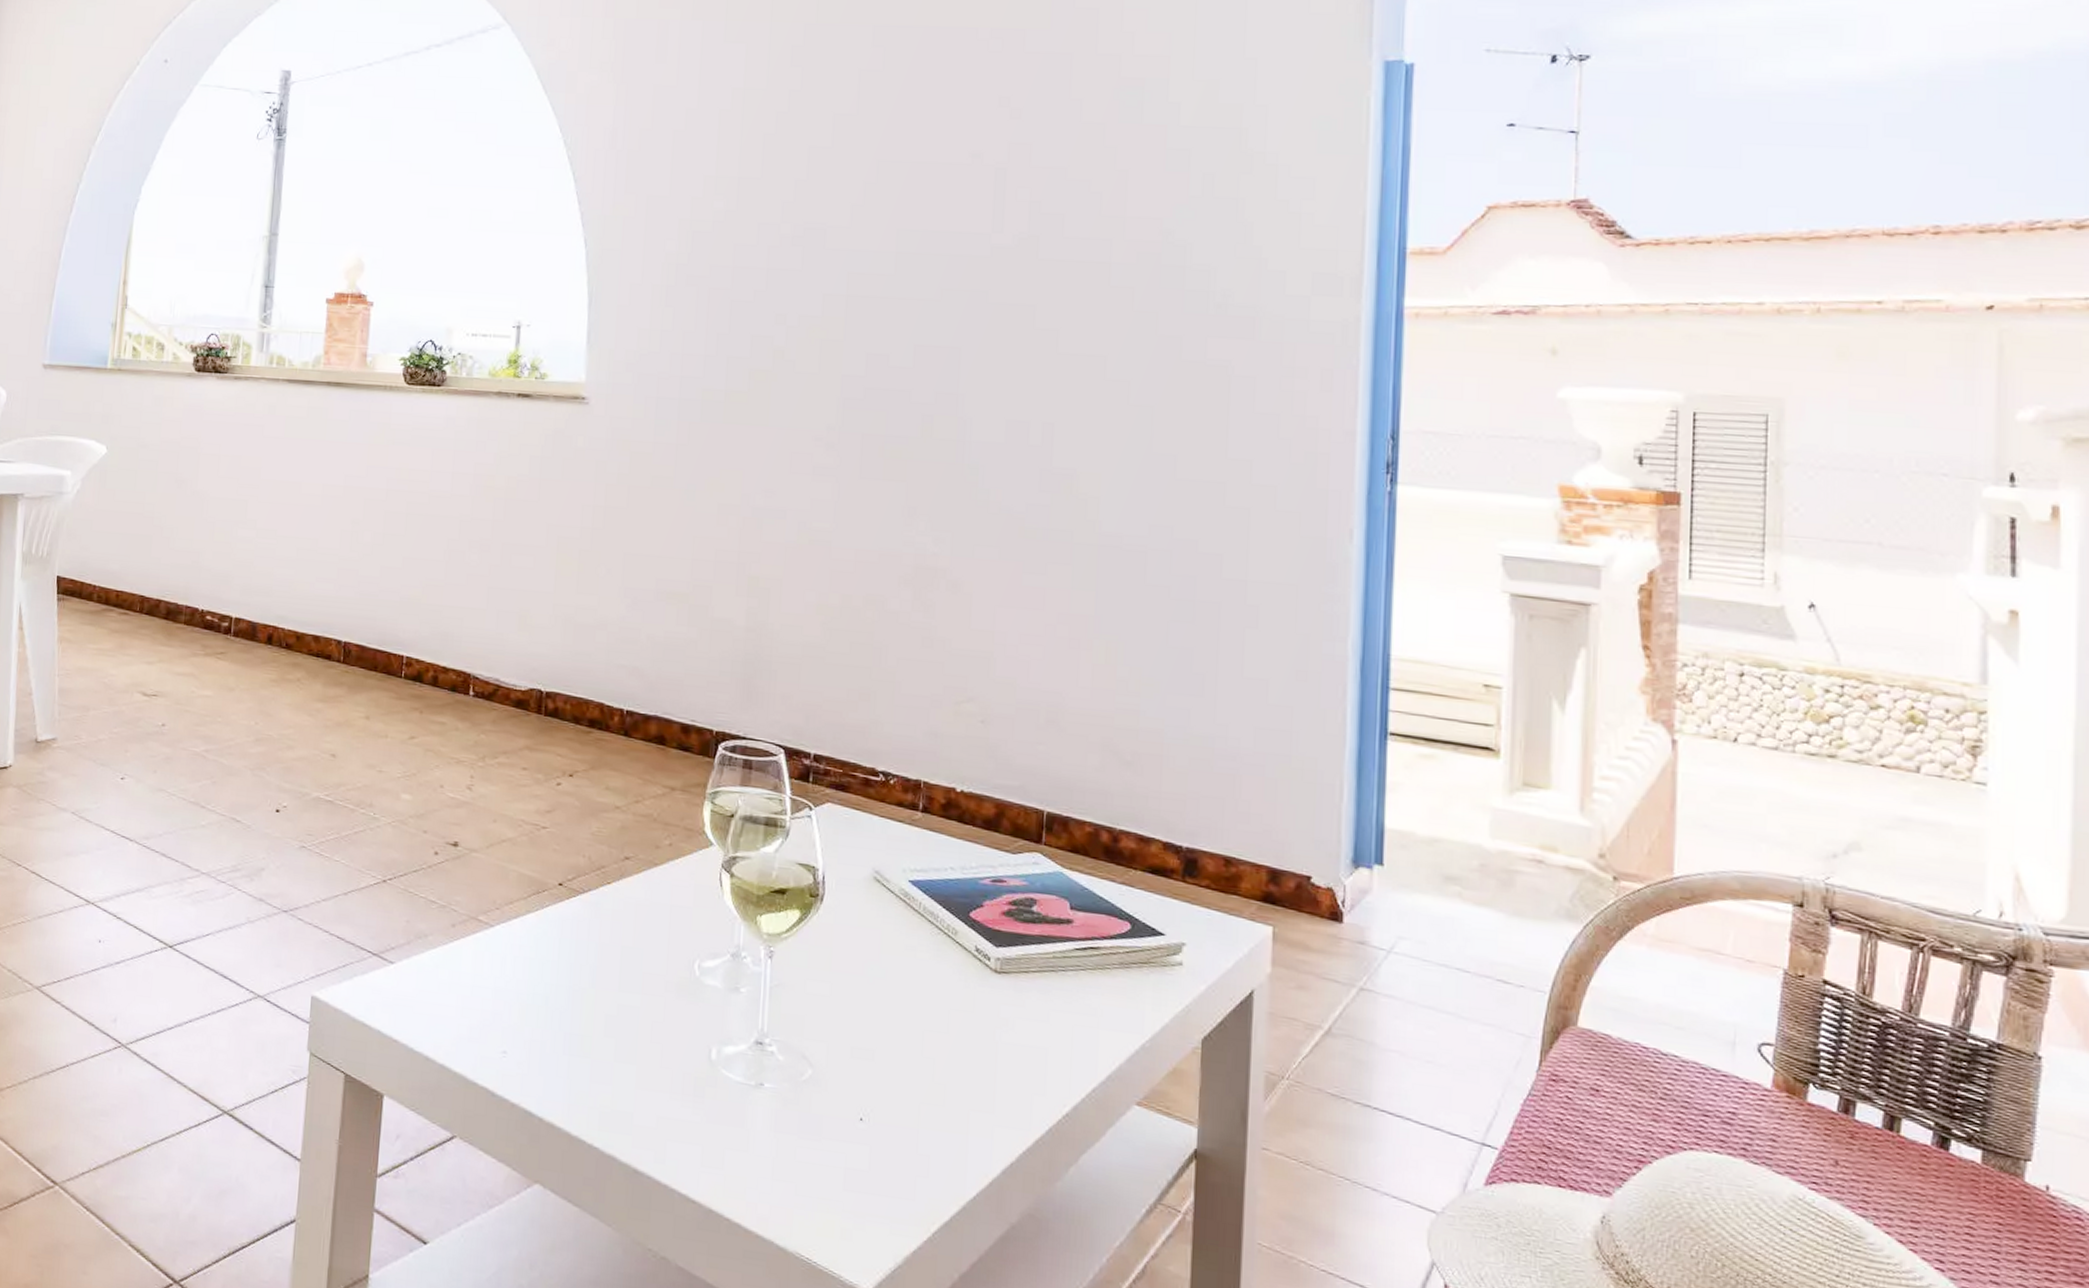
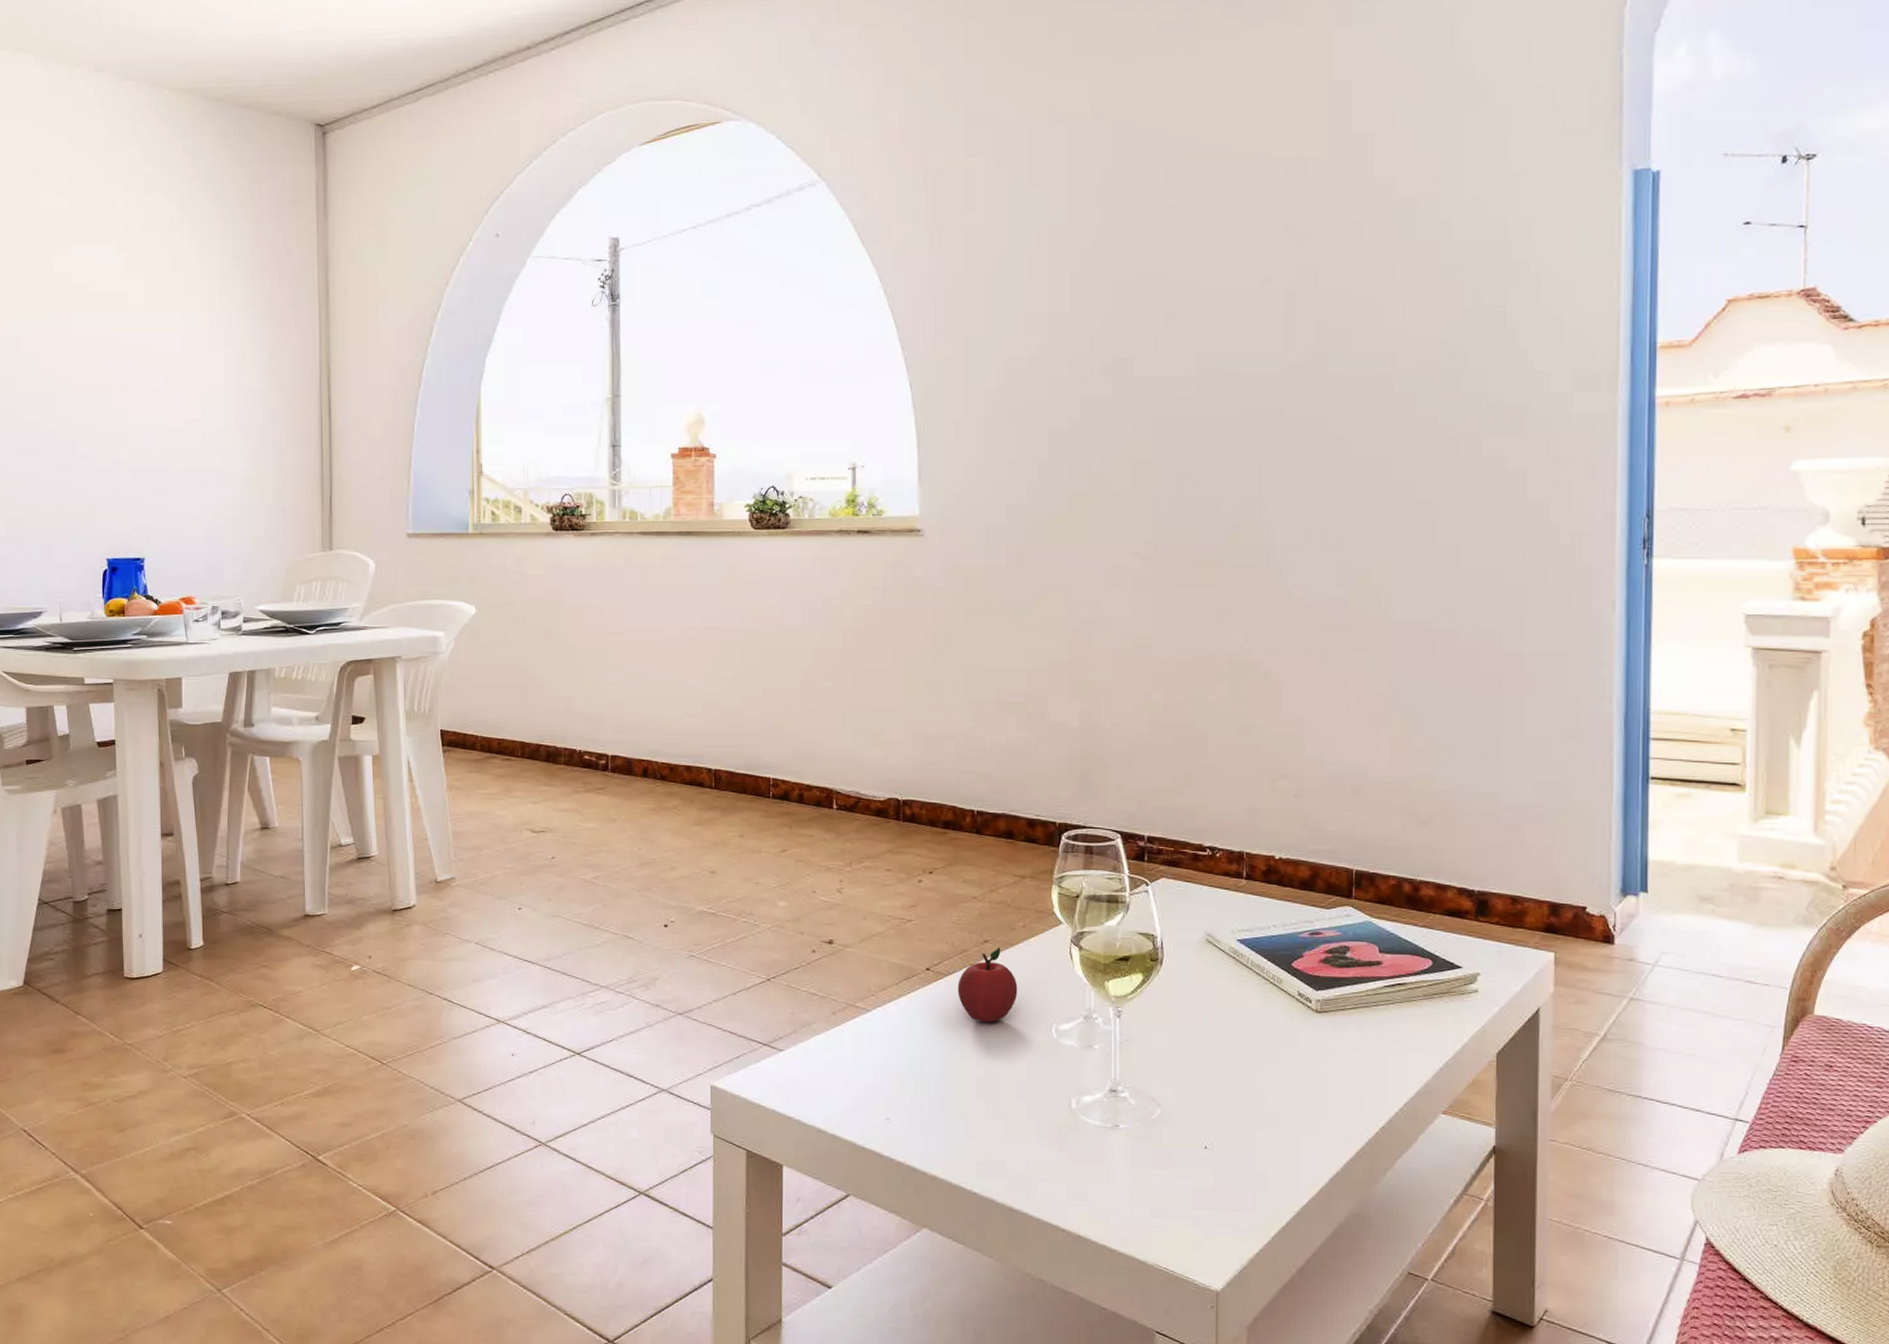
apple: none [592,865,659,952] -> present [958,947,1018,1023]

